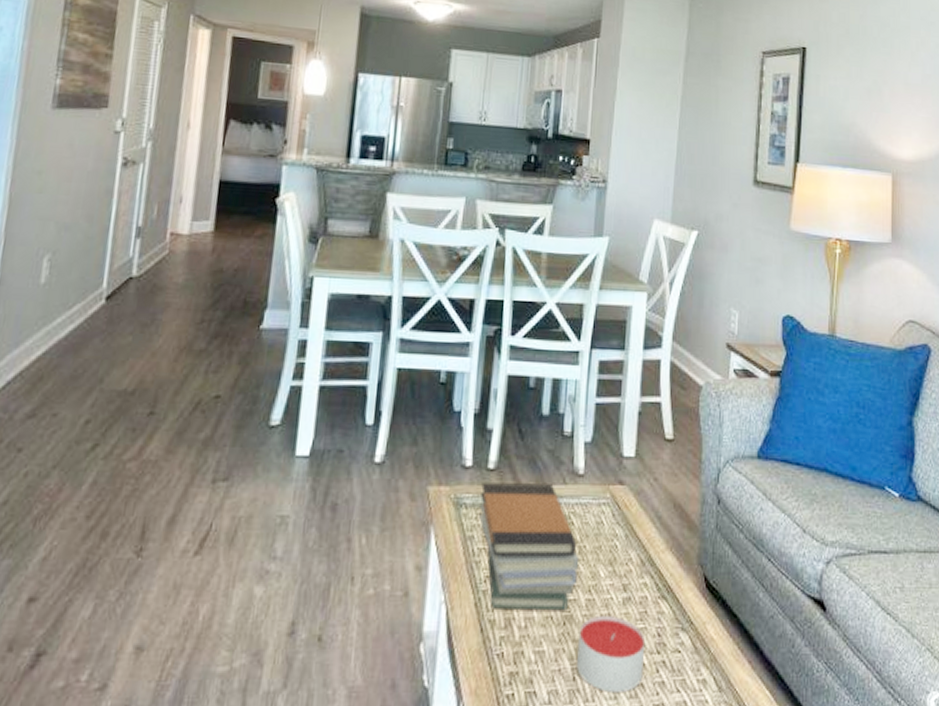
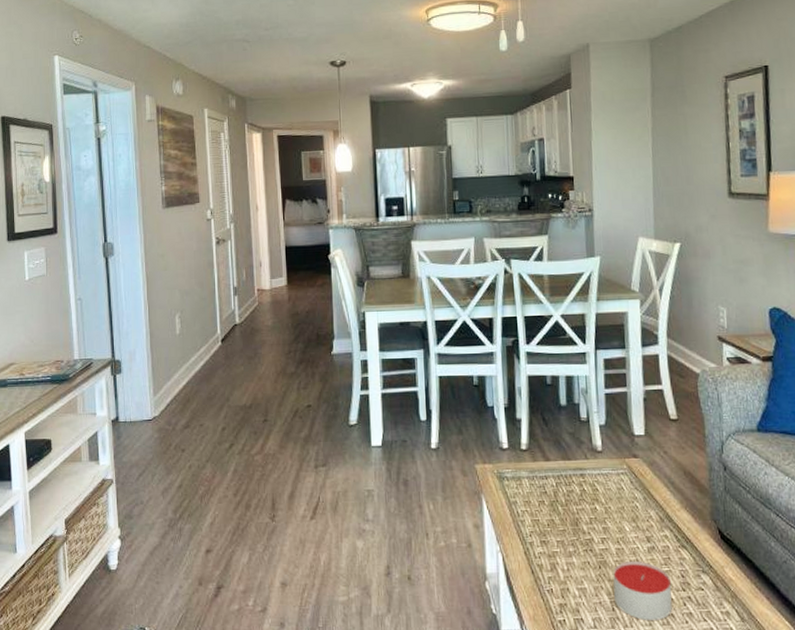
book stack: present [479,483,580,611] -> none [518,459,607,558]

